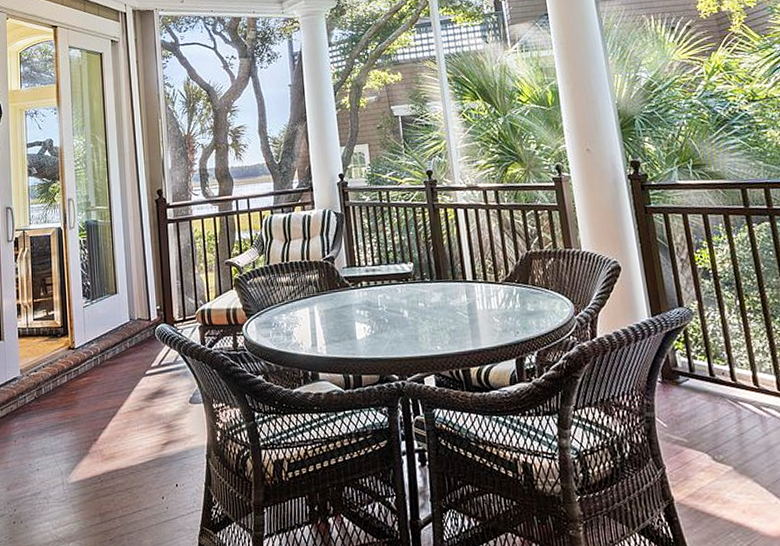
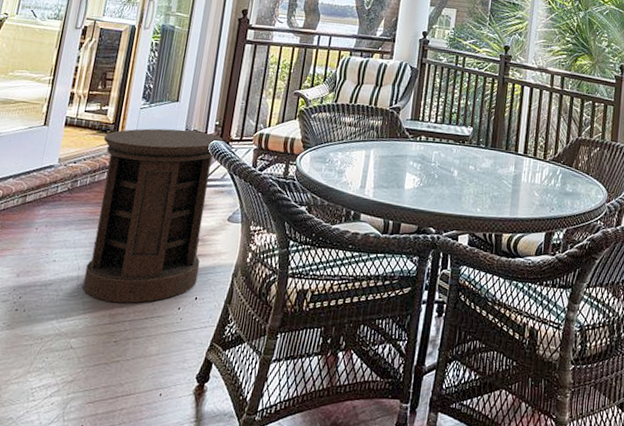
side table: none [57,319,174,501] -> present [82,128,223,303]

